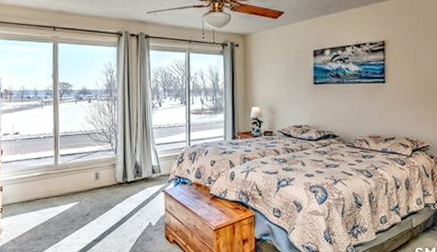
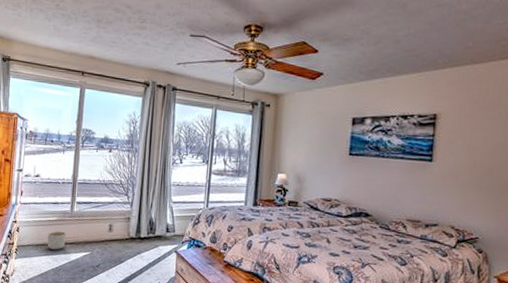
planter: none [33,185,53,204] -> present [47,231,66,250]

